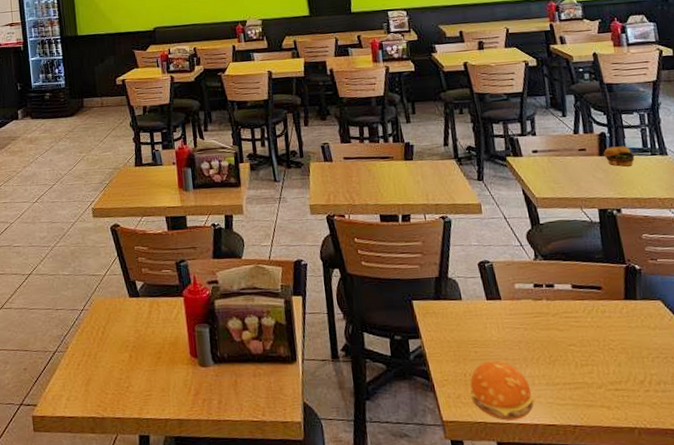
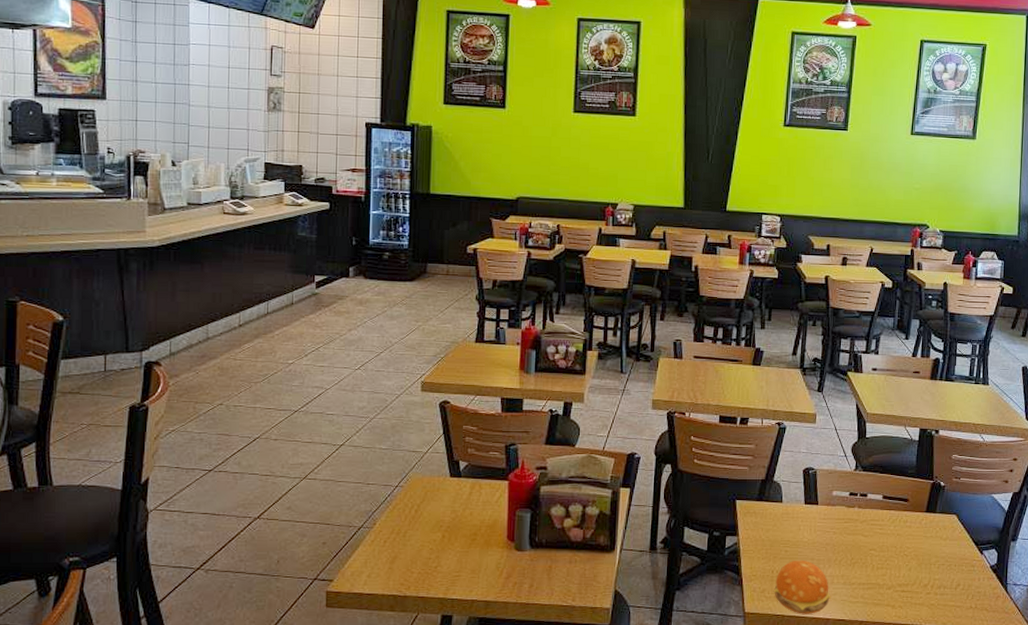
hamburger: present [603,146,635,167] -> none [933,372,961,392]

